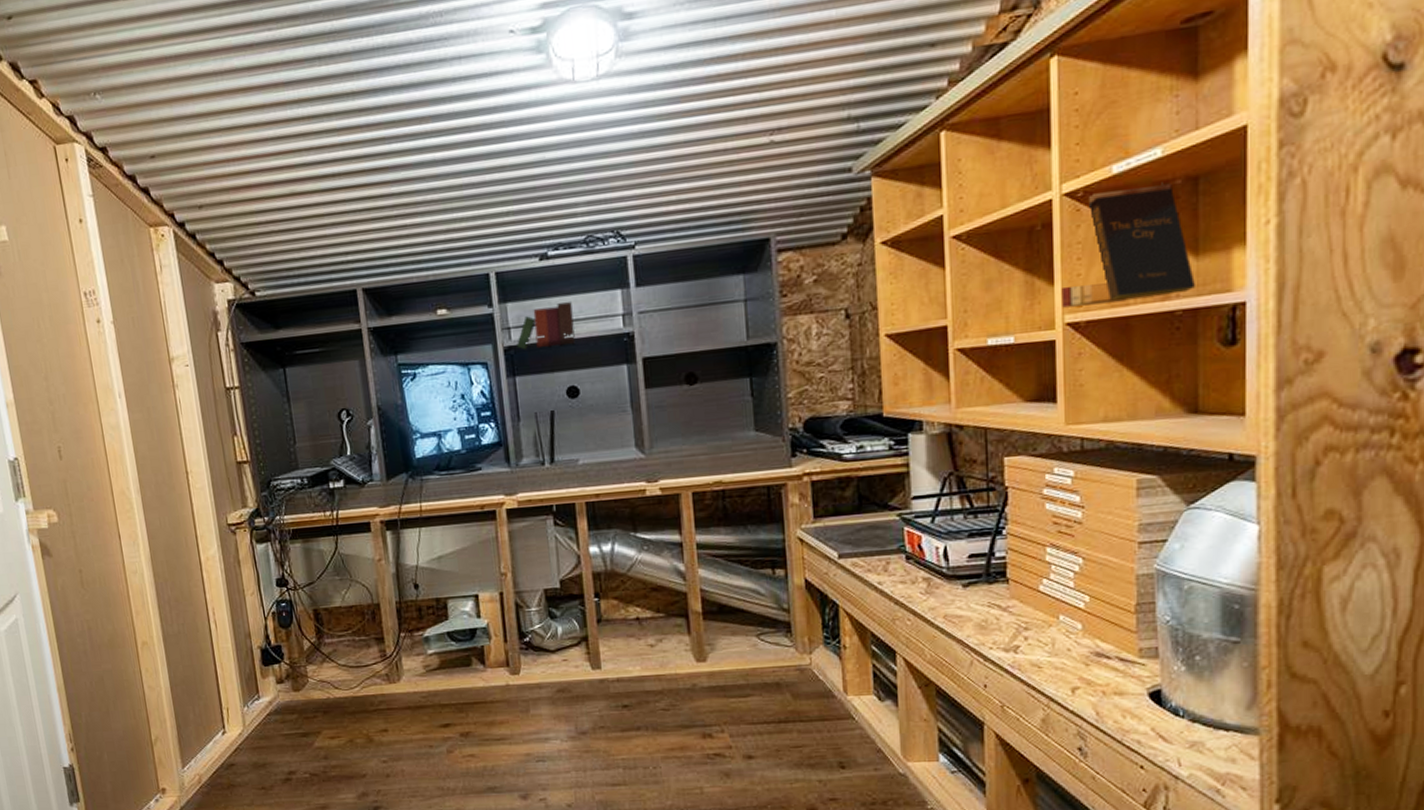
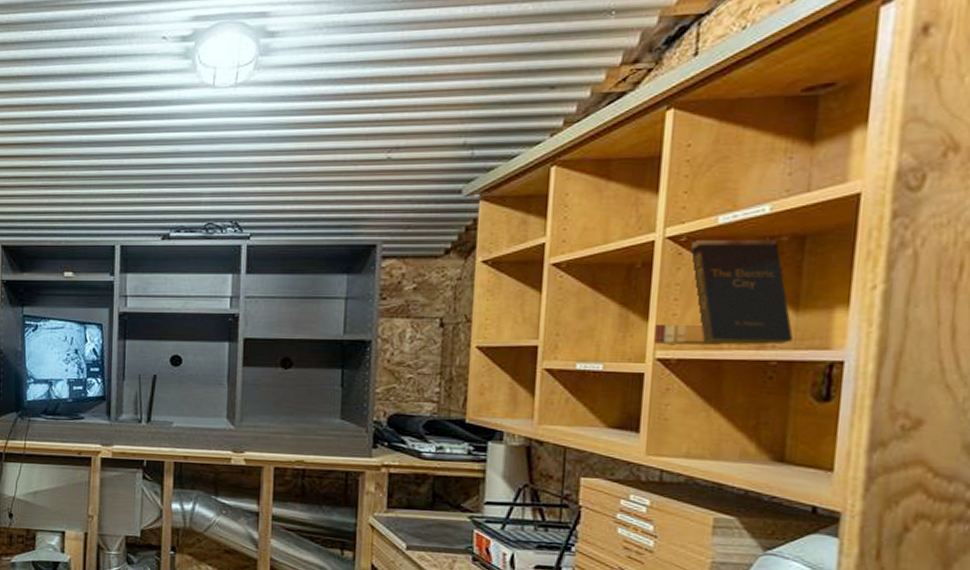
books: present [517,302,576,350] -> none [131,280,186,318]

